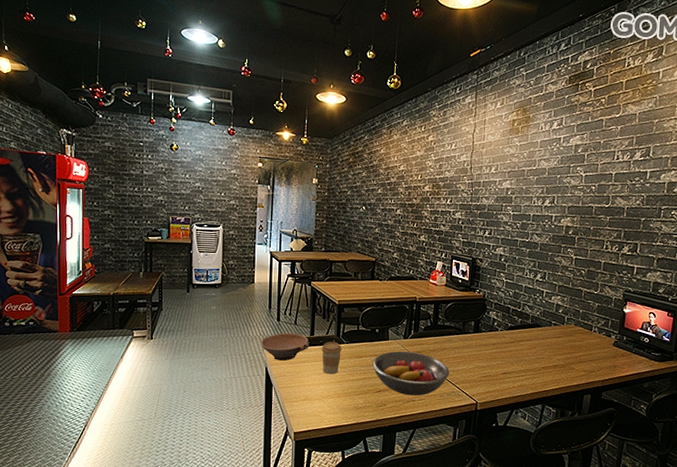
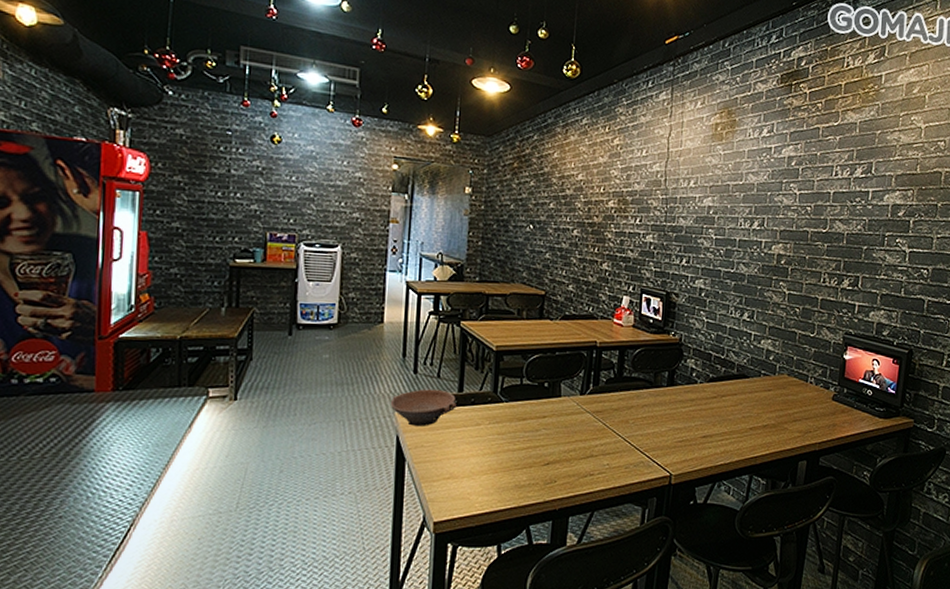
coffee cup: present [322,341,343,374] -> none [473,399,501,443]
fruit bowl: present [372,351,450,396] -> none [539,410,638,469]

